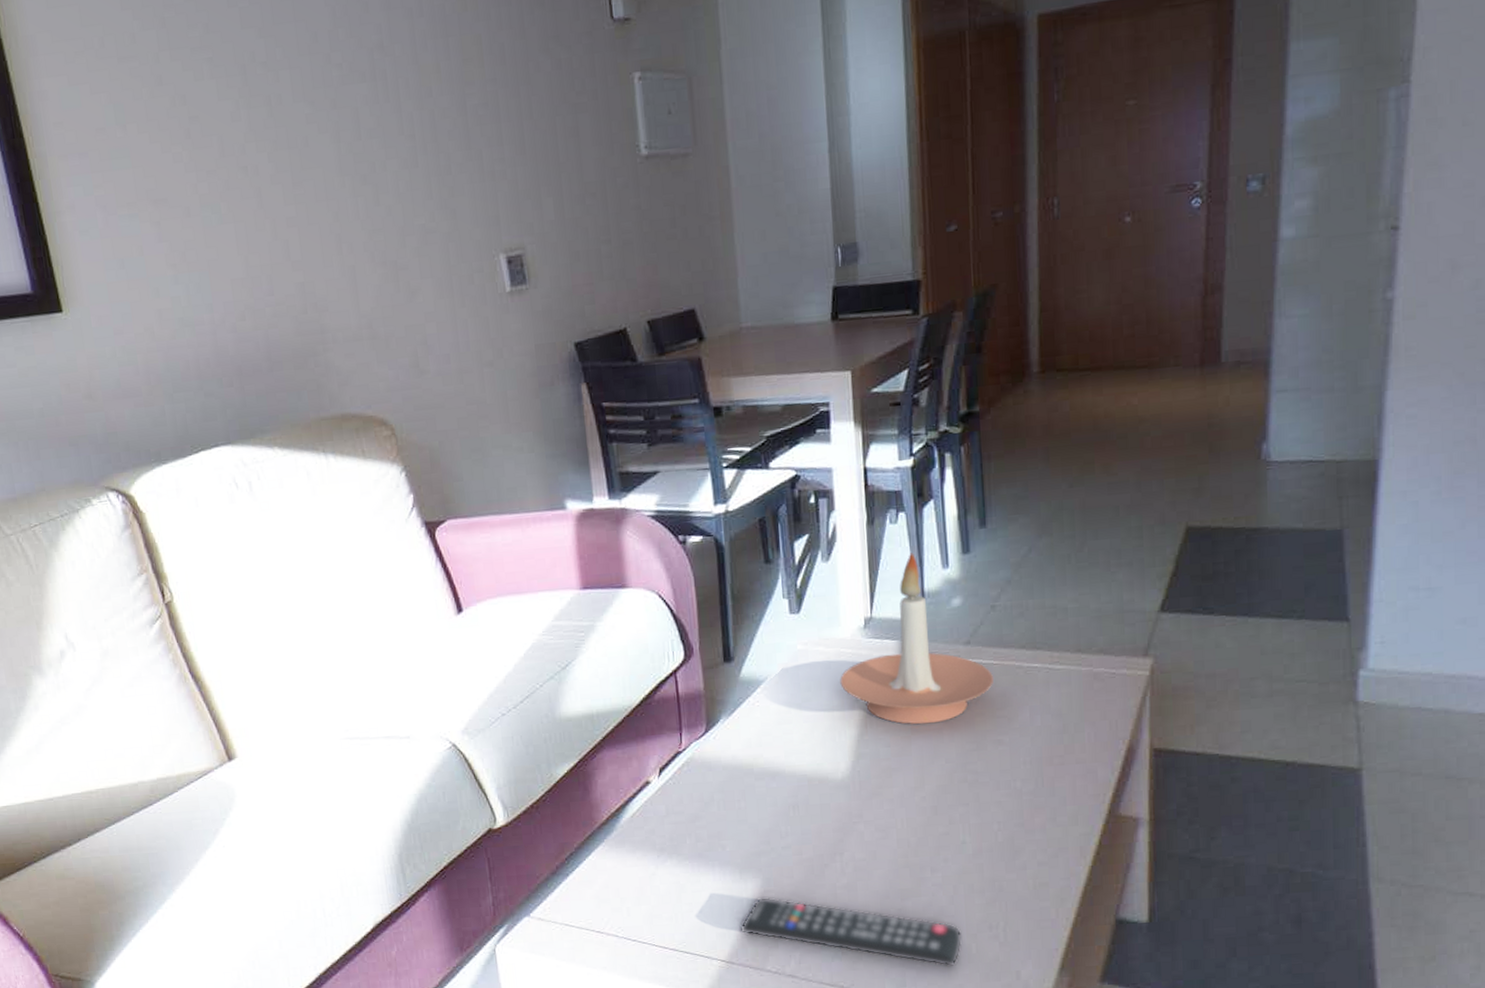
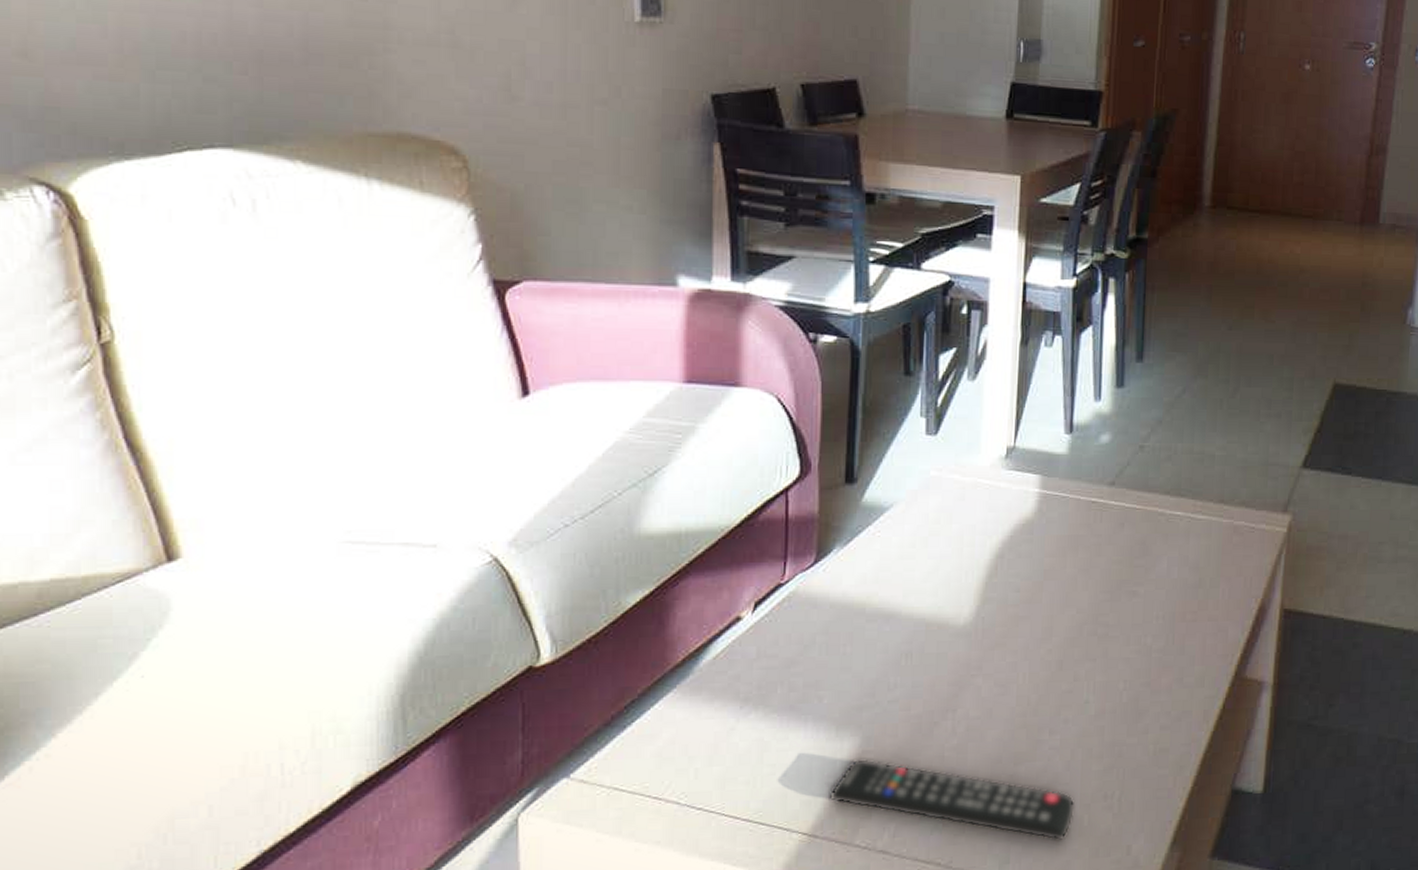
candle holder: present [840,553,993,724] -> none [973,380,1134,569]

